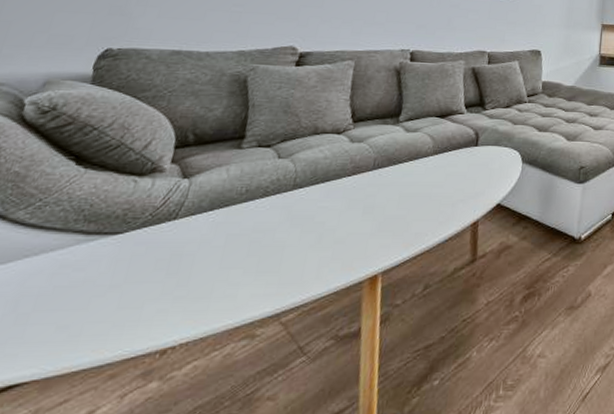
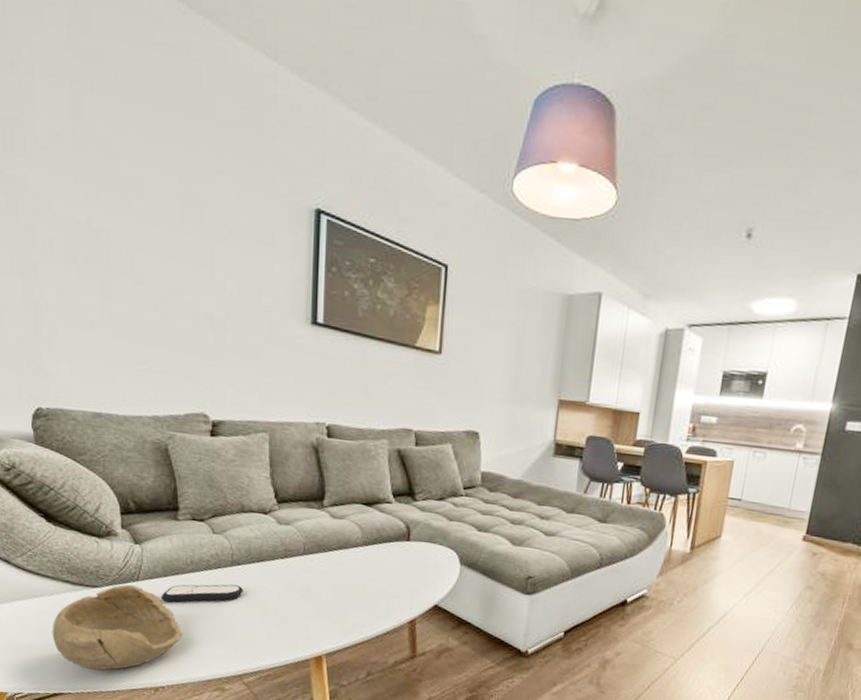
bowl: none [32,225,218,341] -> present [52,584,183,670]
remote control: none [199,210,301,240] -> present [161,584,243,603]

